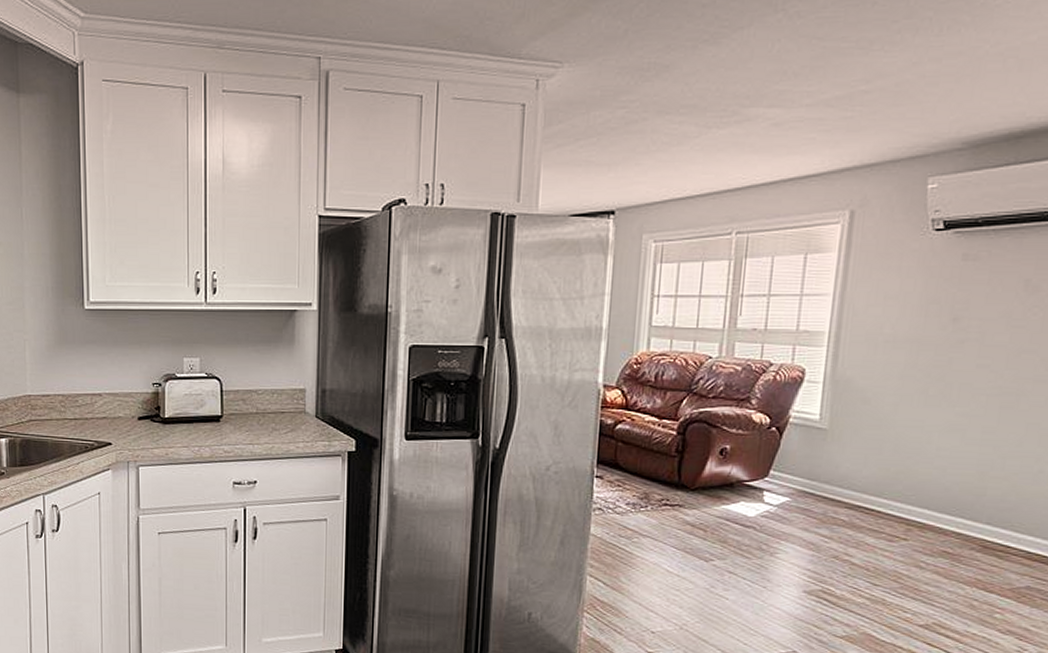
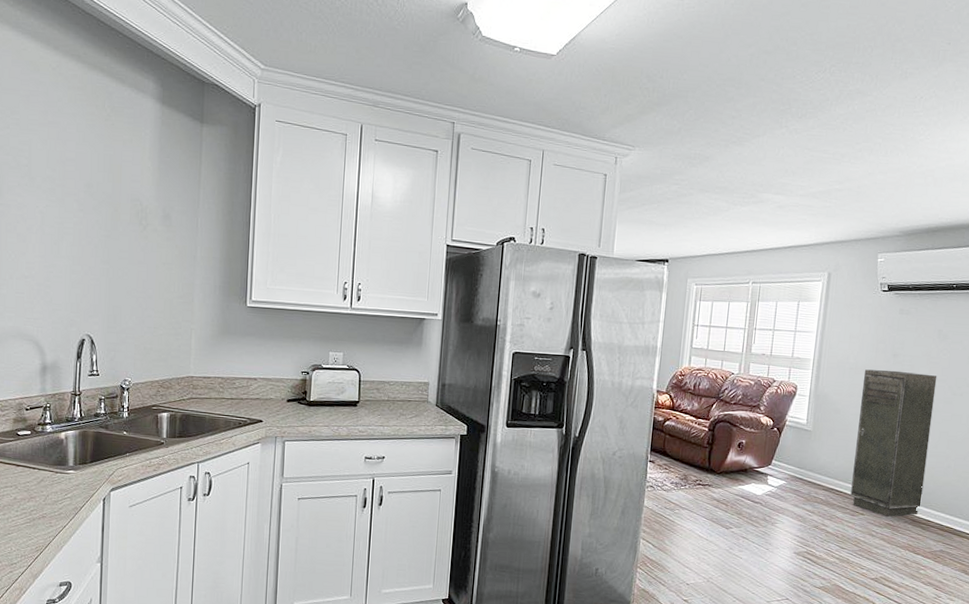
storage cabinet: none [887,340,1023,542] -> present [850,369,937,517]

